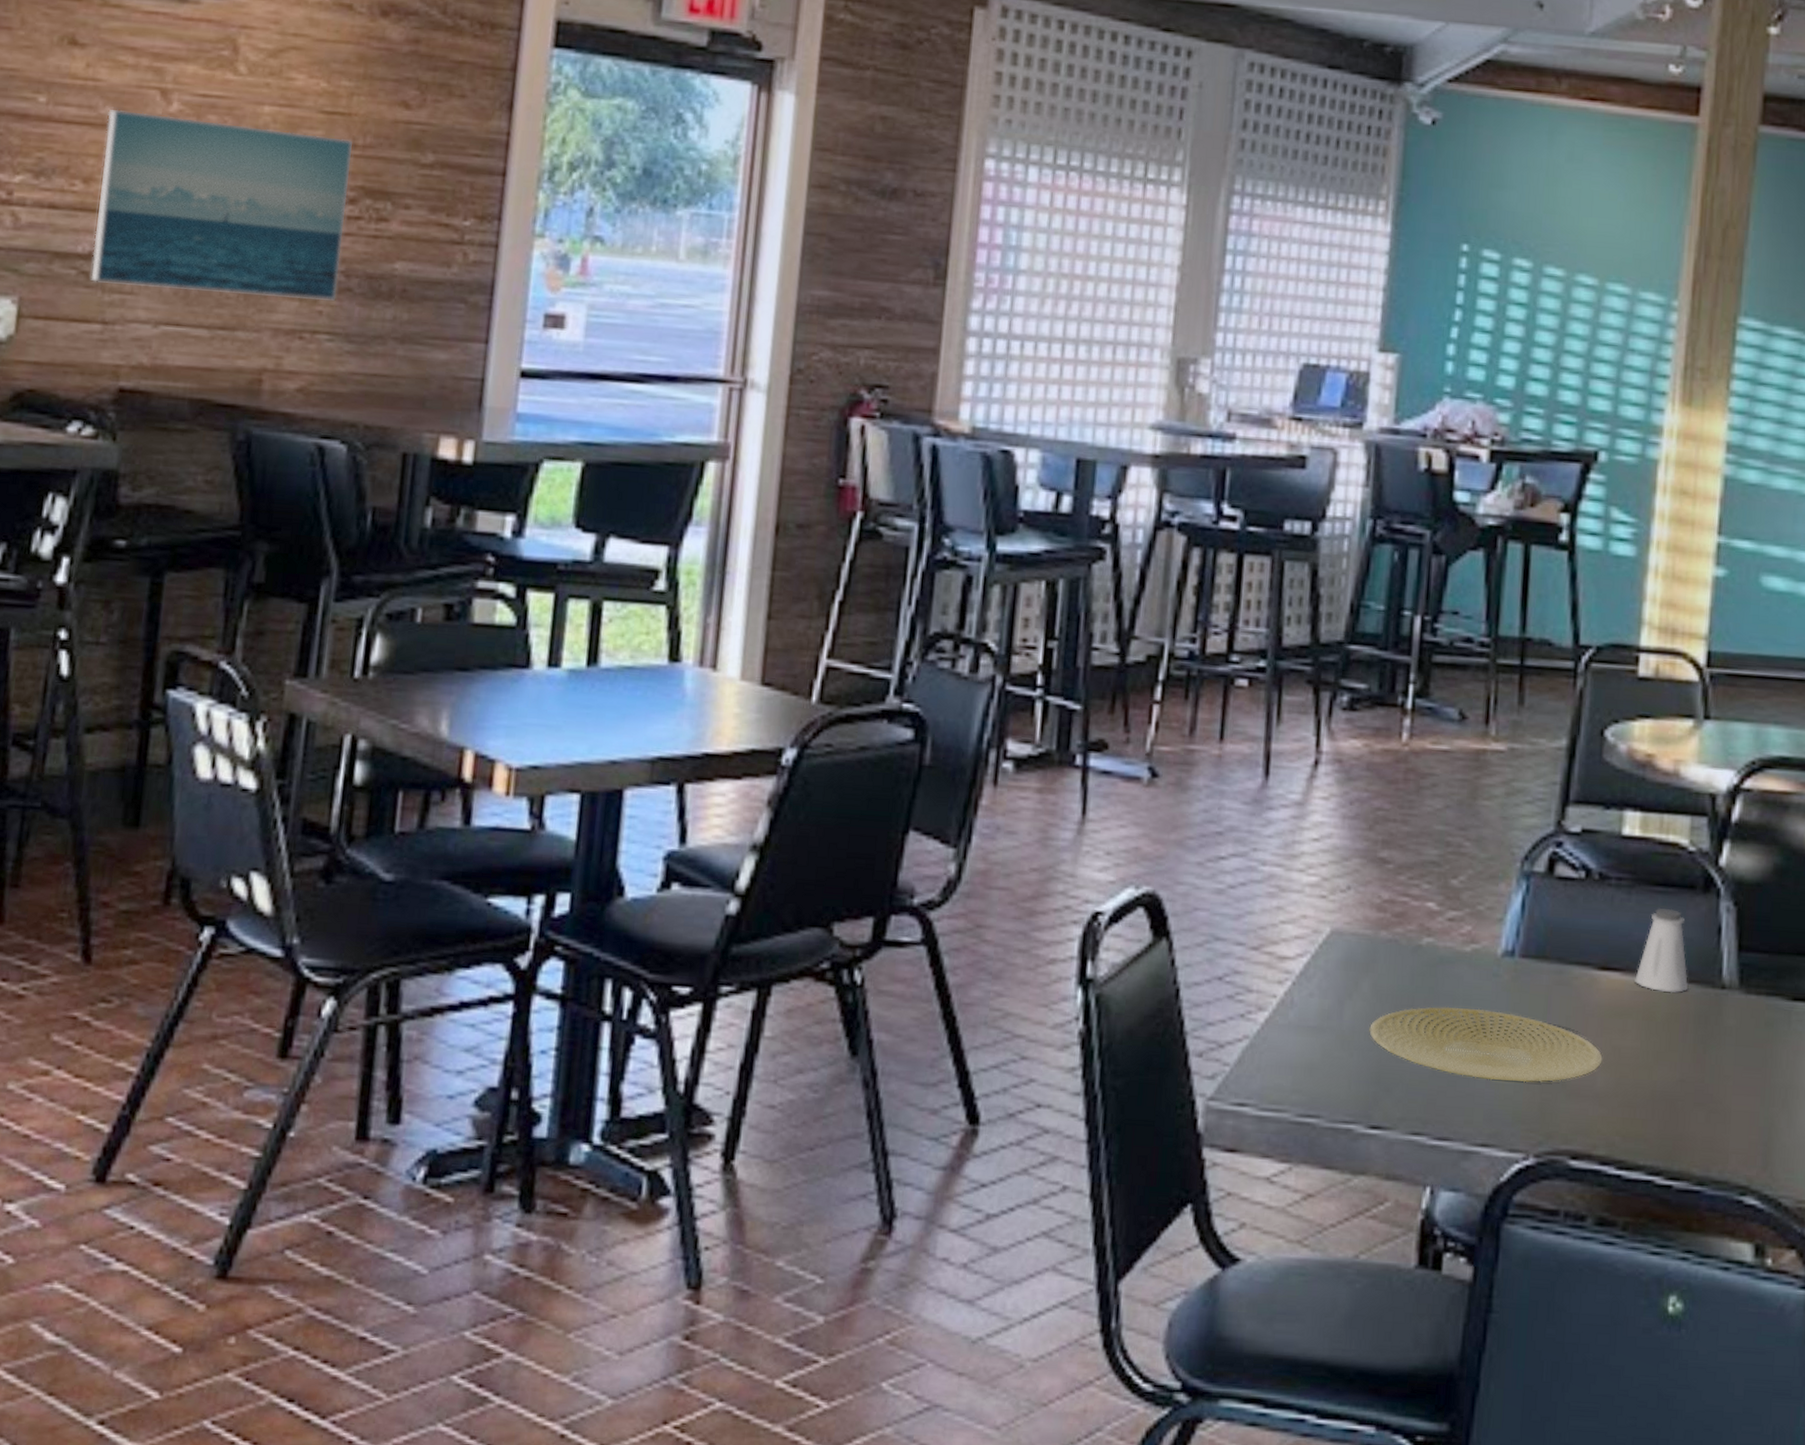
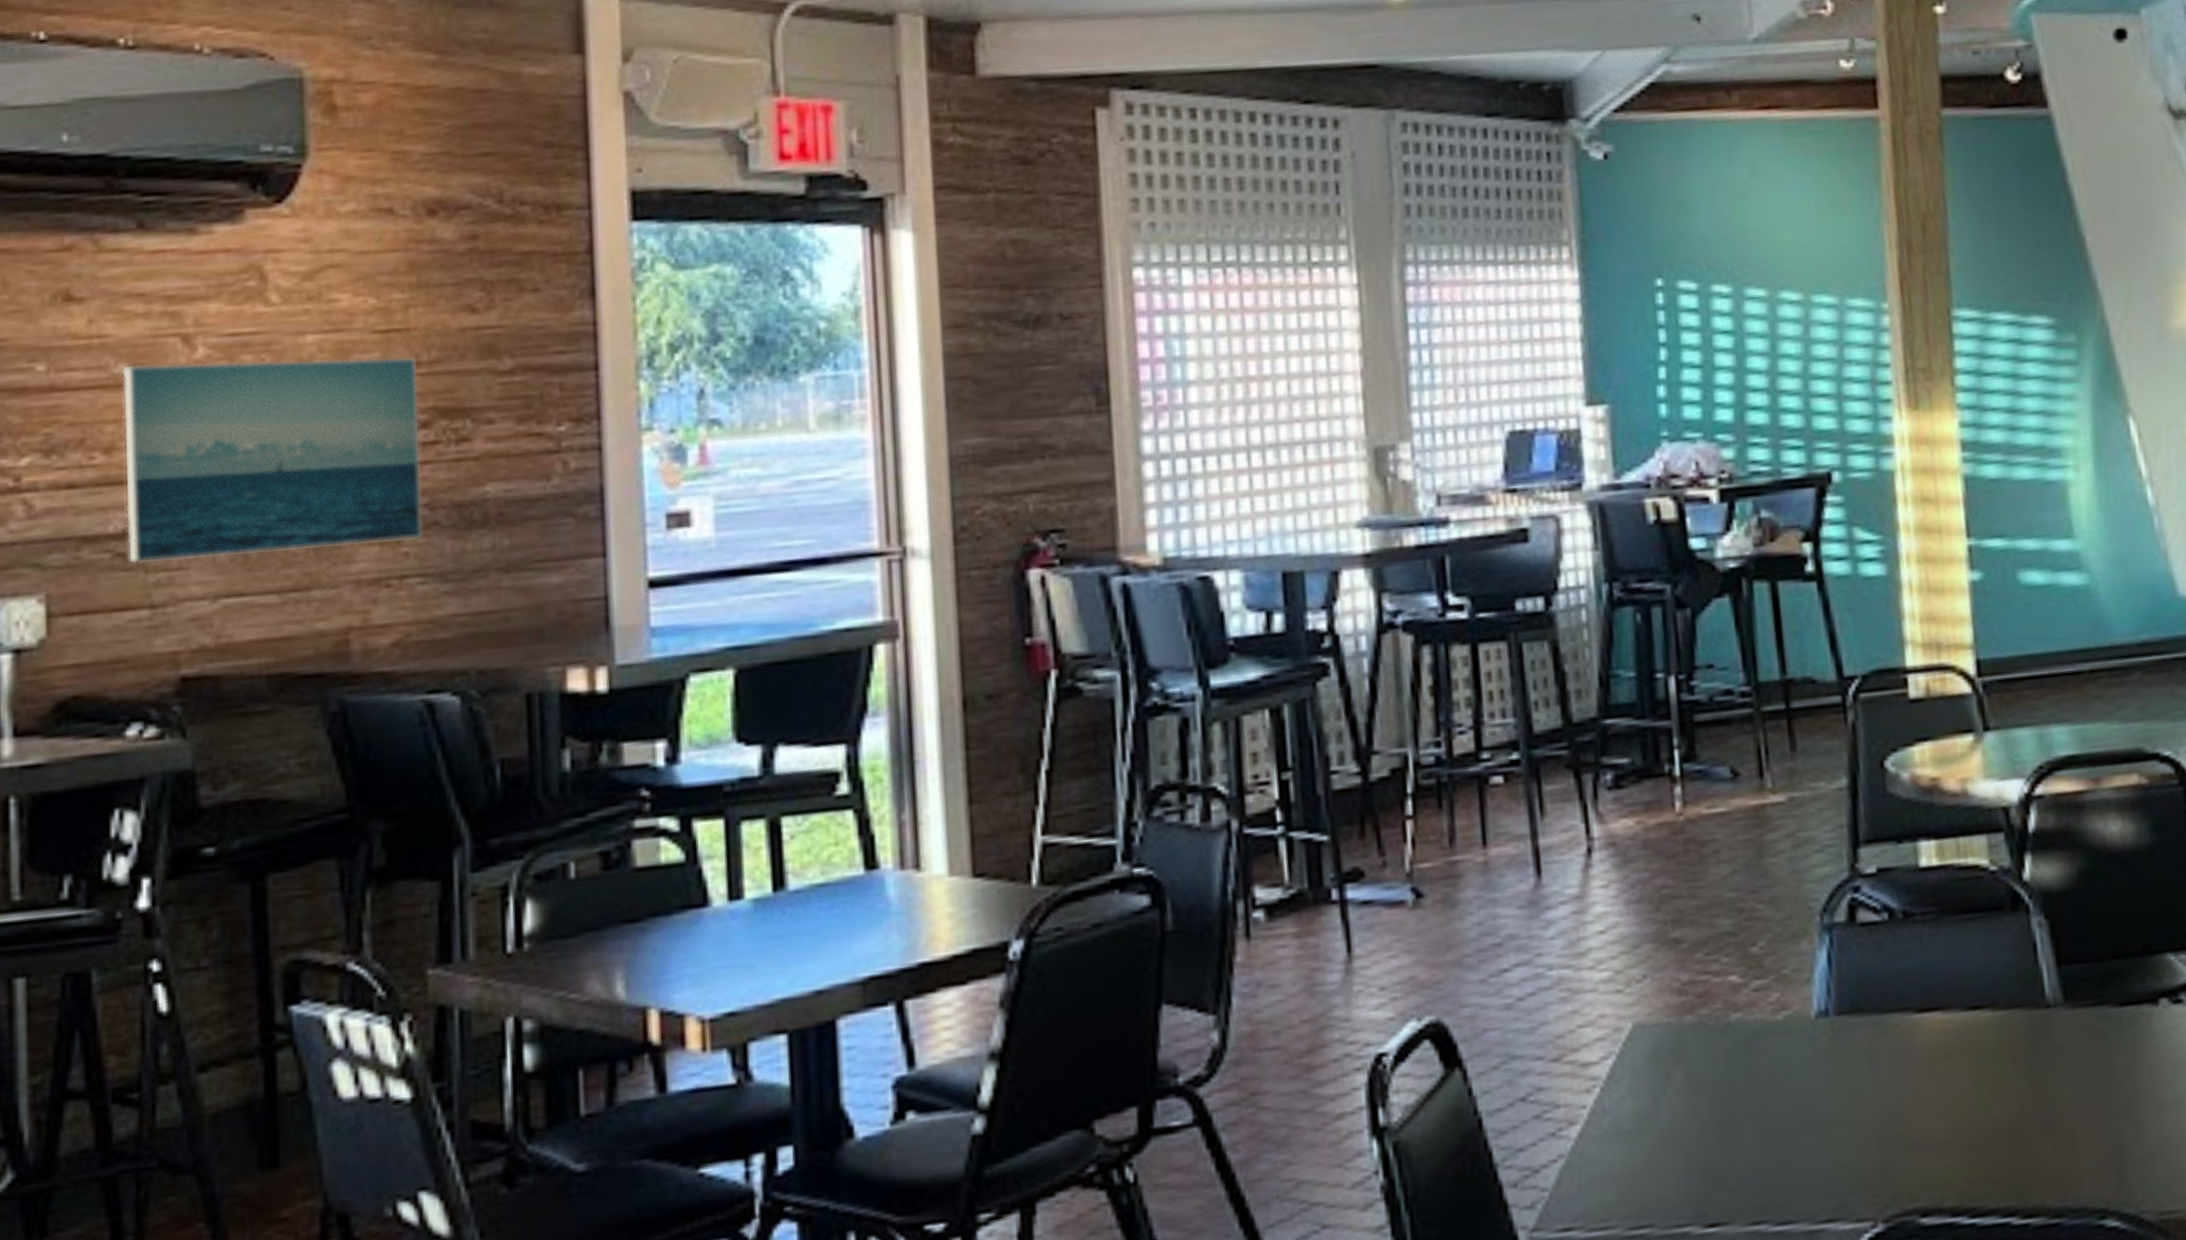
plate: present [1369,1006,1603,1083] -> none [1689,1076,1937,1153]
saltshaker: present [1635,907,1688,993] -> none [1956,935,2012,1024]

